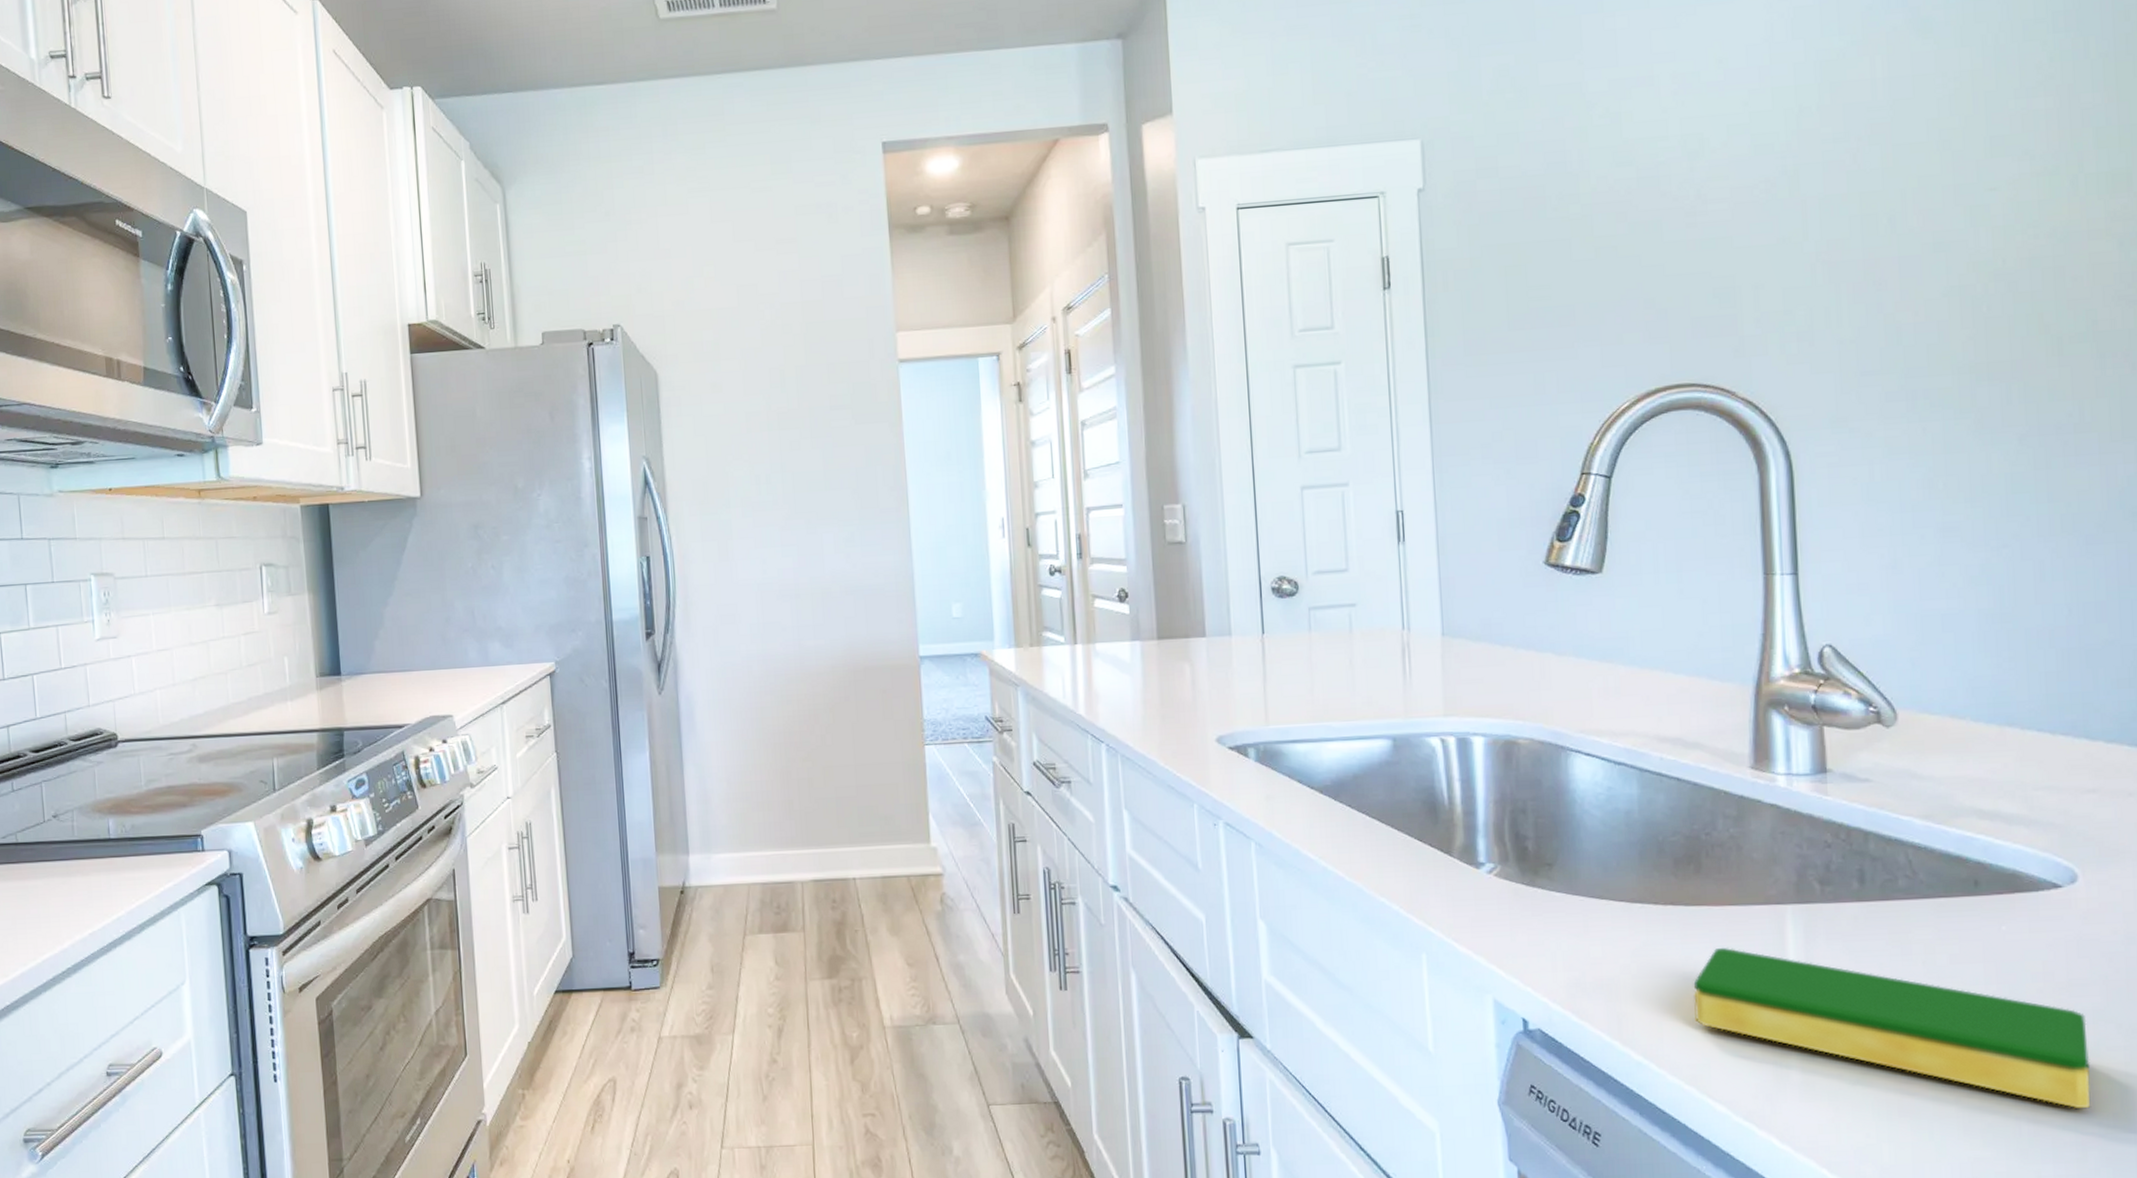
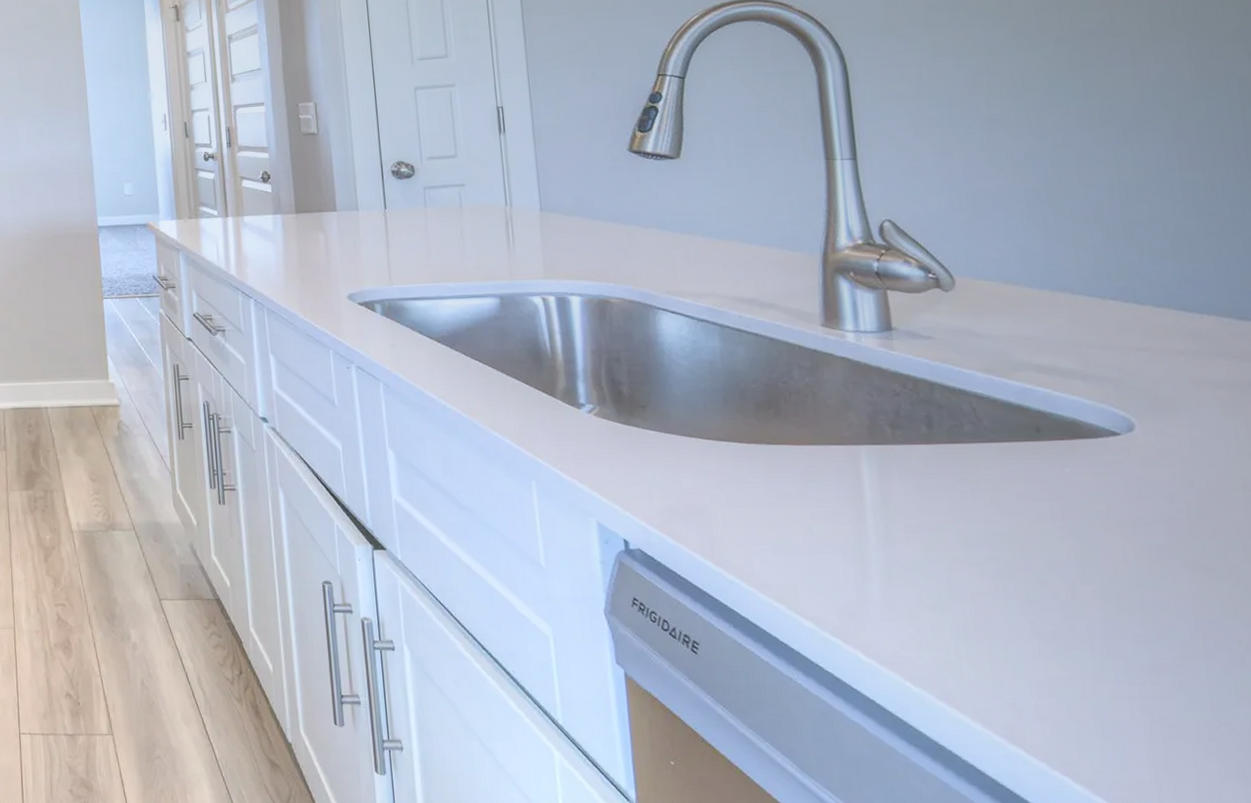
dish sponge: present [1693,948,2091,1108] -> none [778,482,1160,635]

